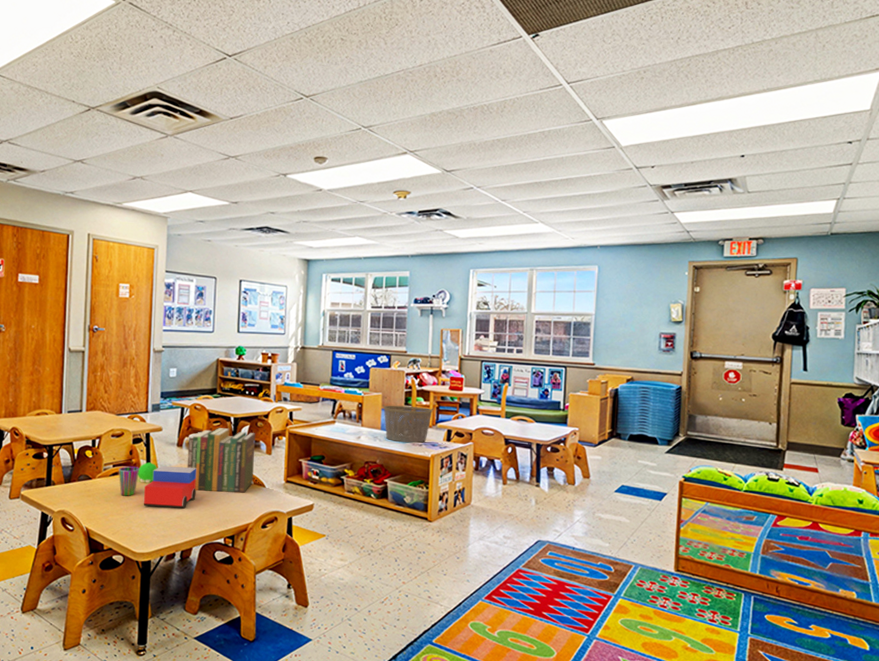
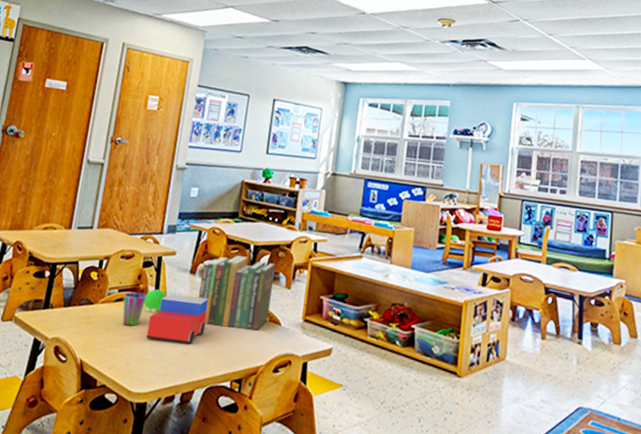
basket: present [382,404,434,444] -> none [414,241,469,287]

